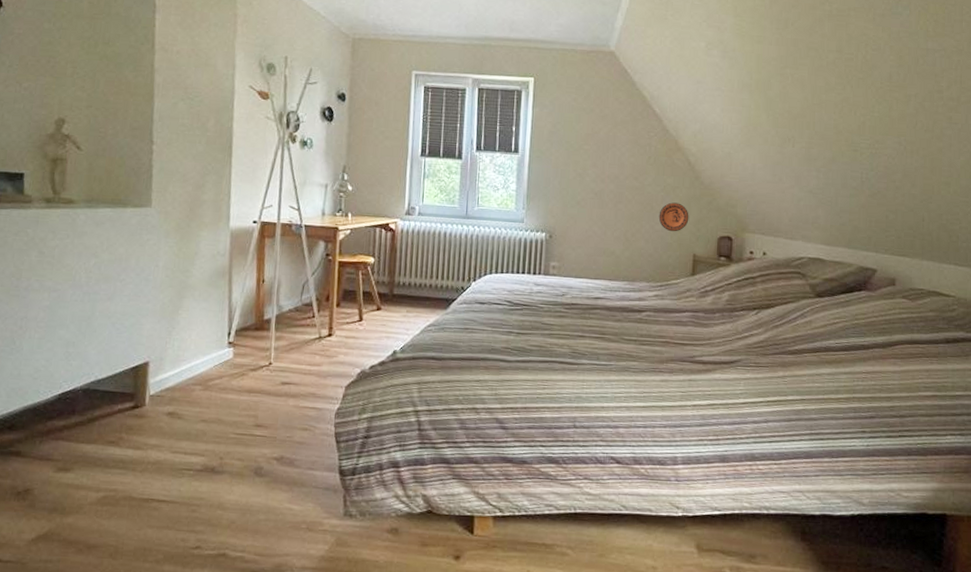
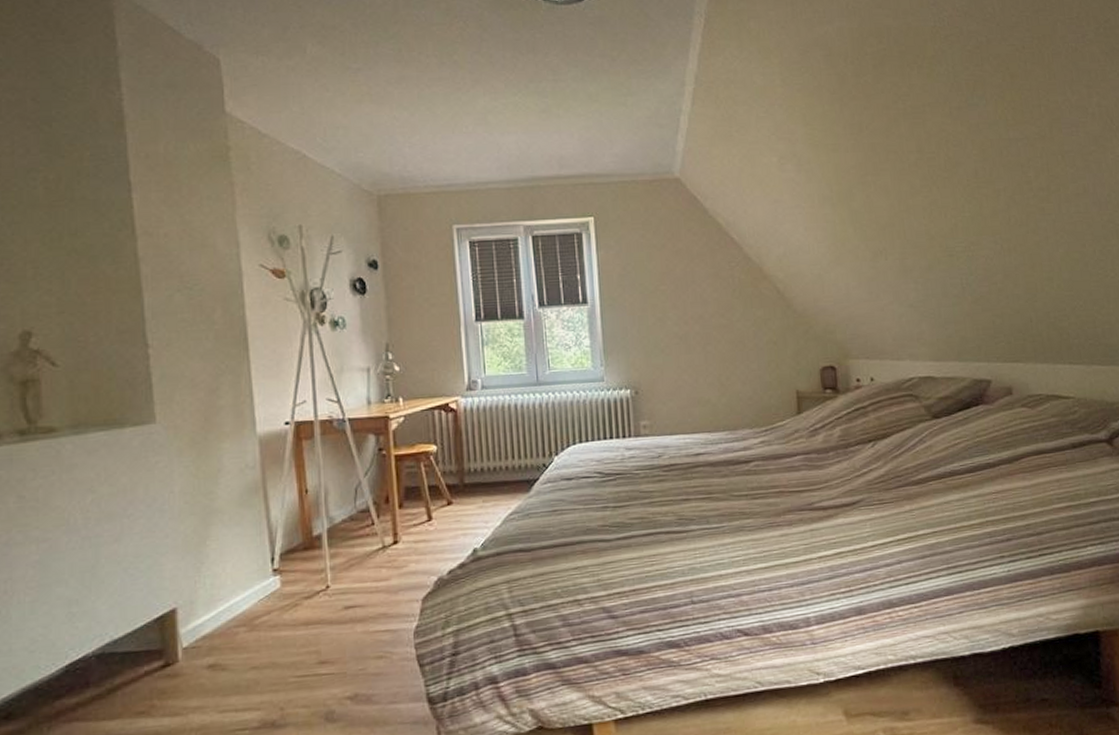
decorative plate: present [658,202,689,232] -> none [752,336,786,369]

